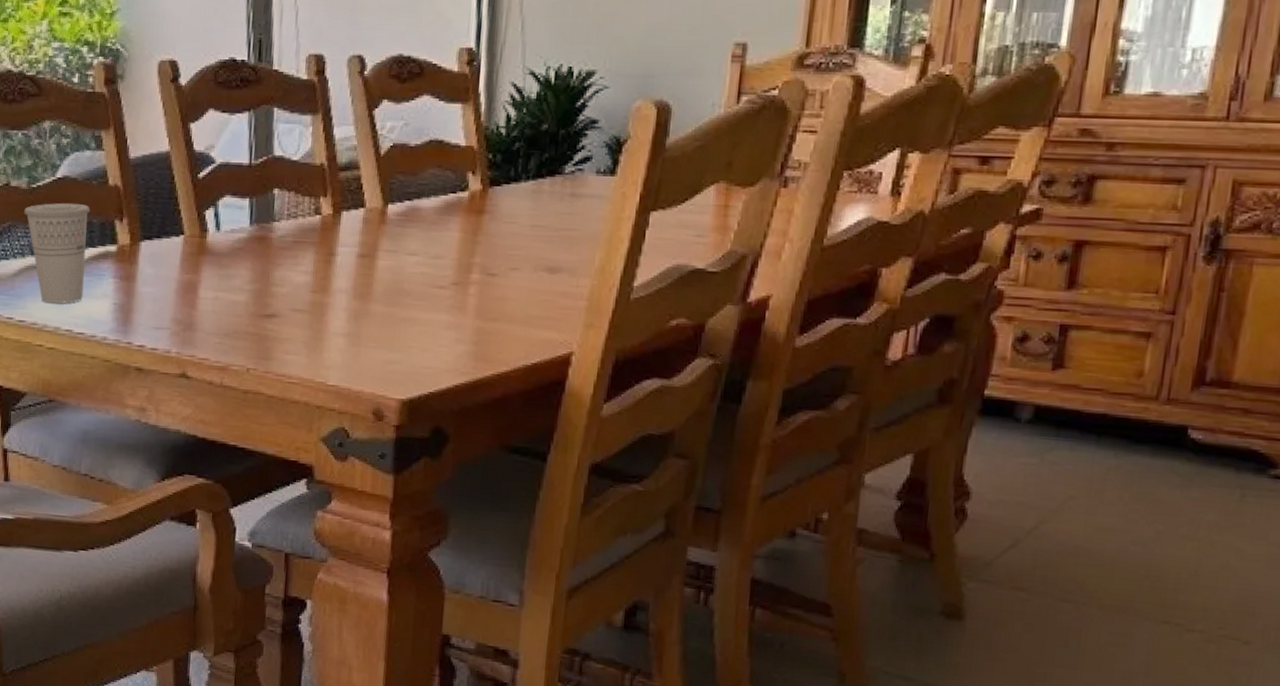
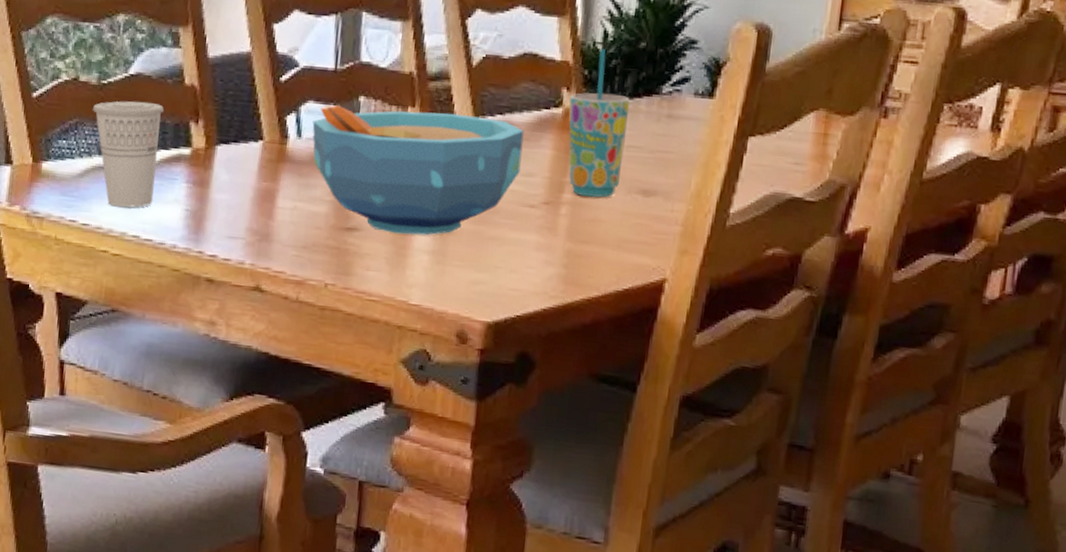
bowl: none [230,197,432,319] -> present [312,104,524,236]
cup: none [474,133,534,276] -> present [568,49,631,198]

